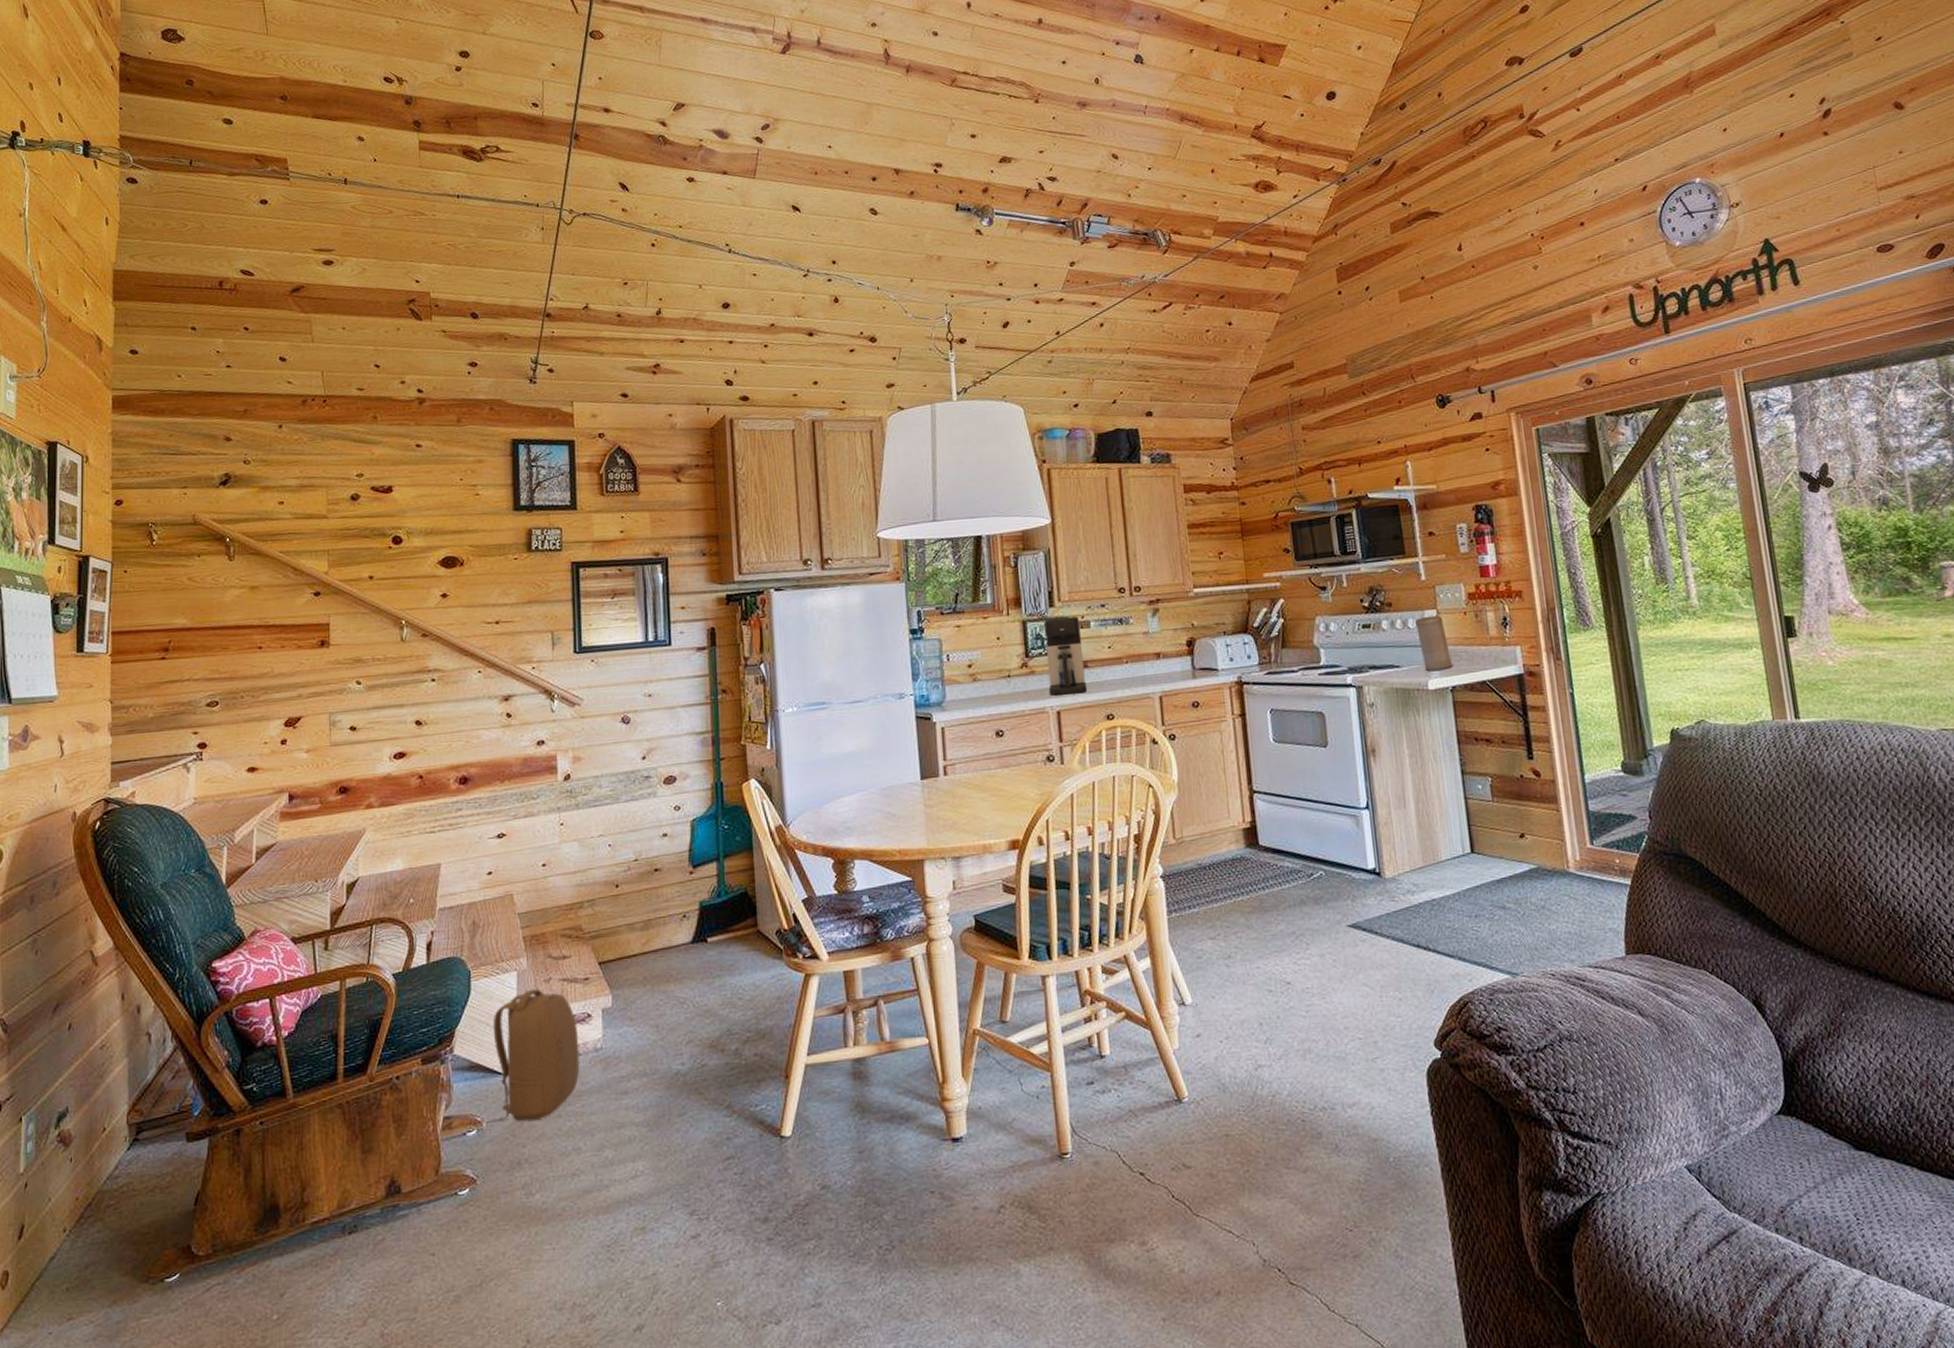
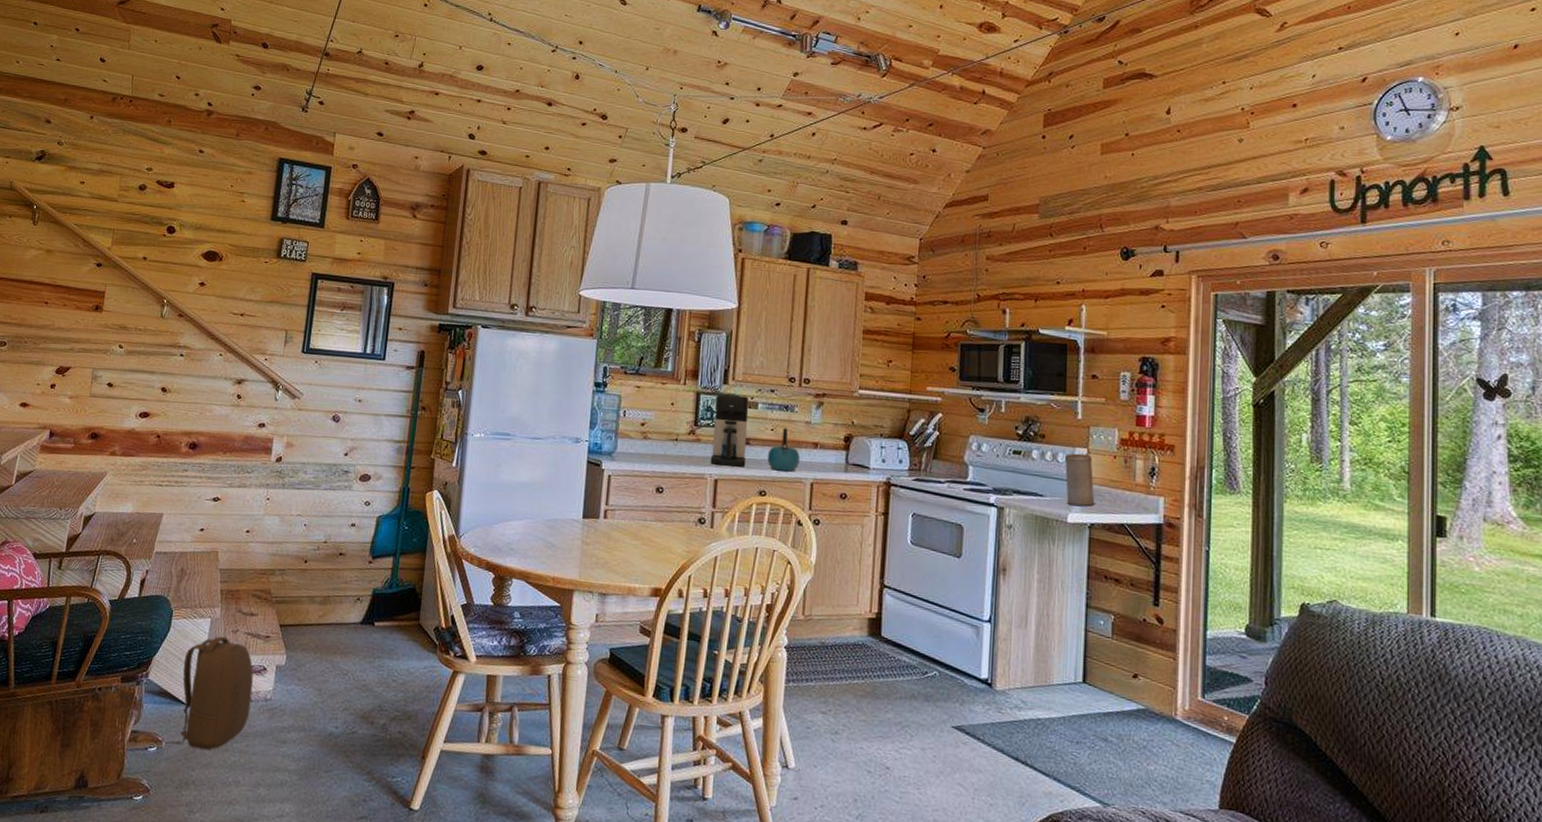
kettle: none [1108,643,1145,690] -> present [767,428,801,472]

